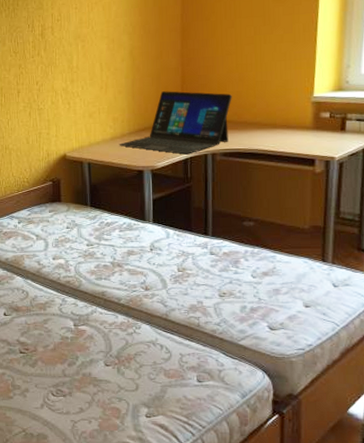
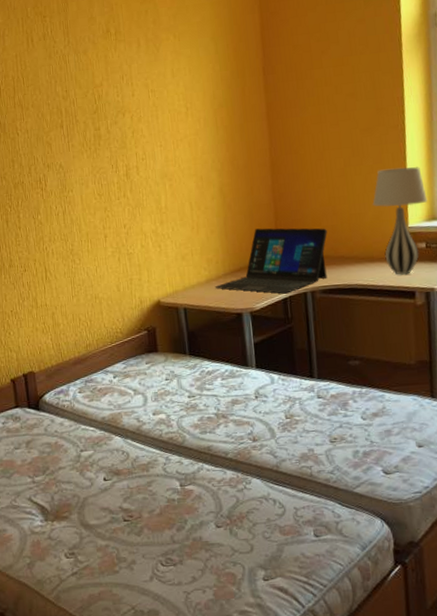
table lamp: none [279,38,336,143] -> present [372,167,428,275]

